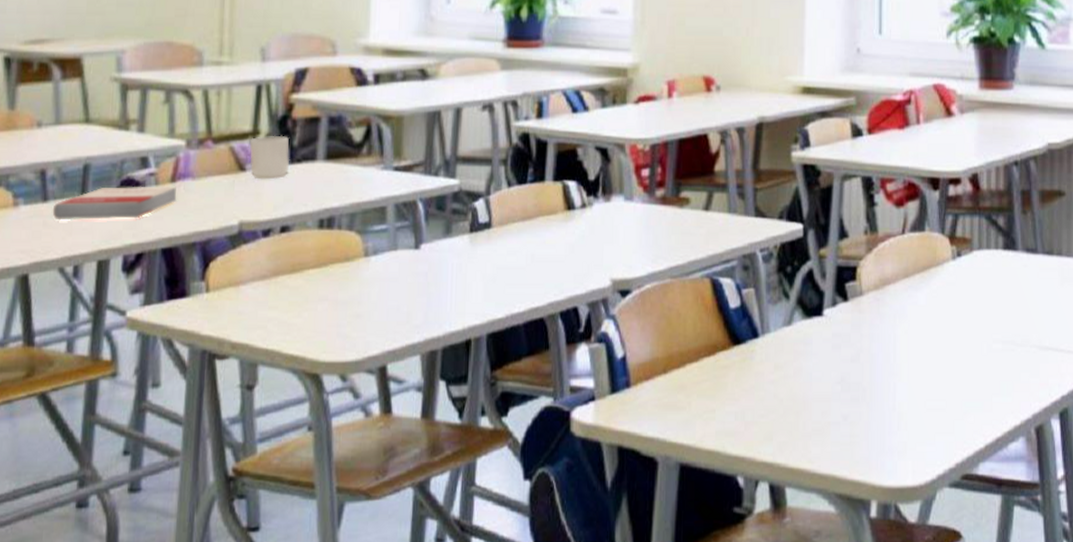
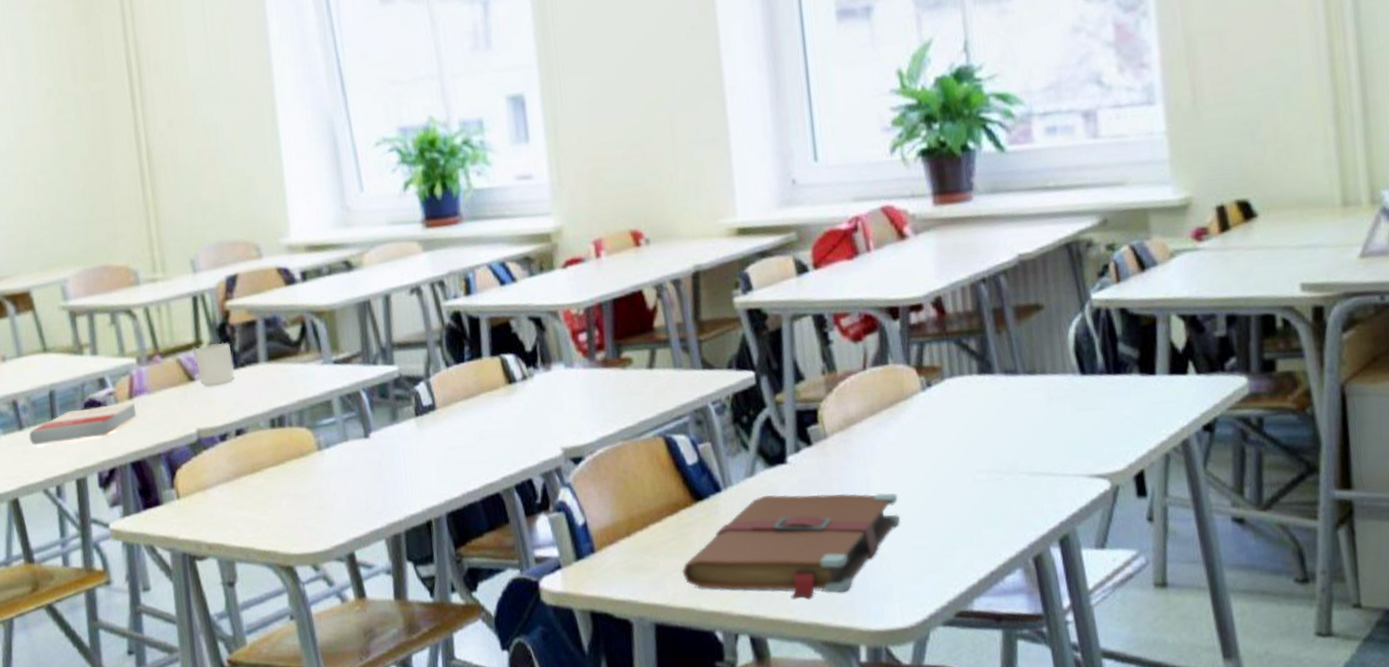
book: none [712,346,921,450] -> present [682,492,900,598]

